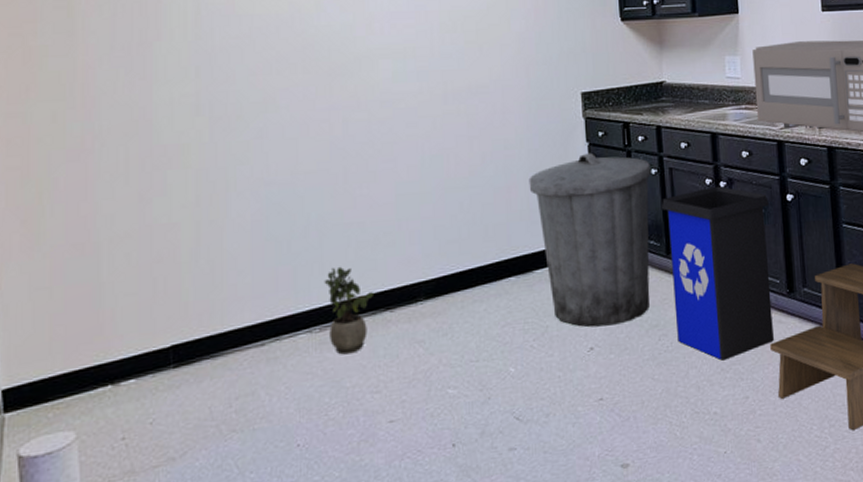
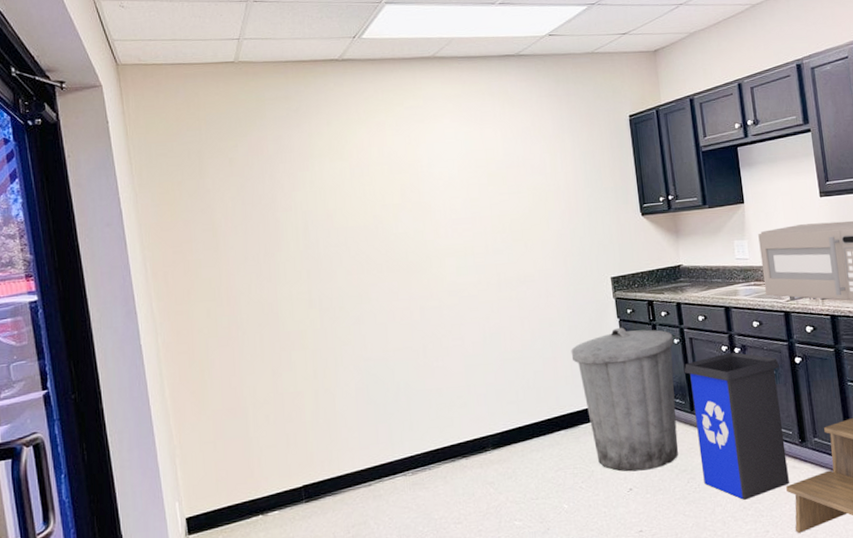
potted plant: present [324,266,375,355] -> none [413,423,453,493]

